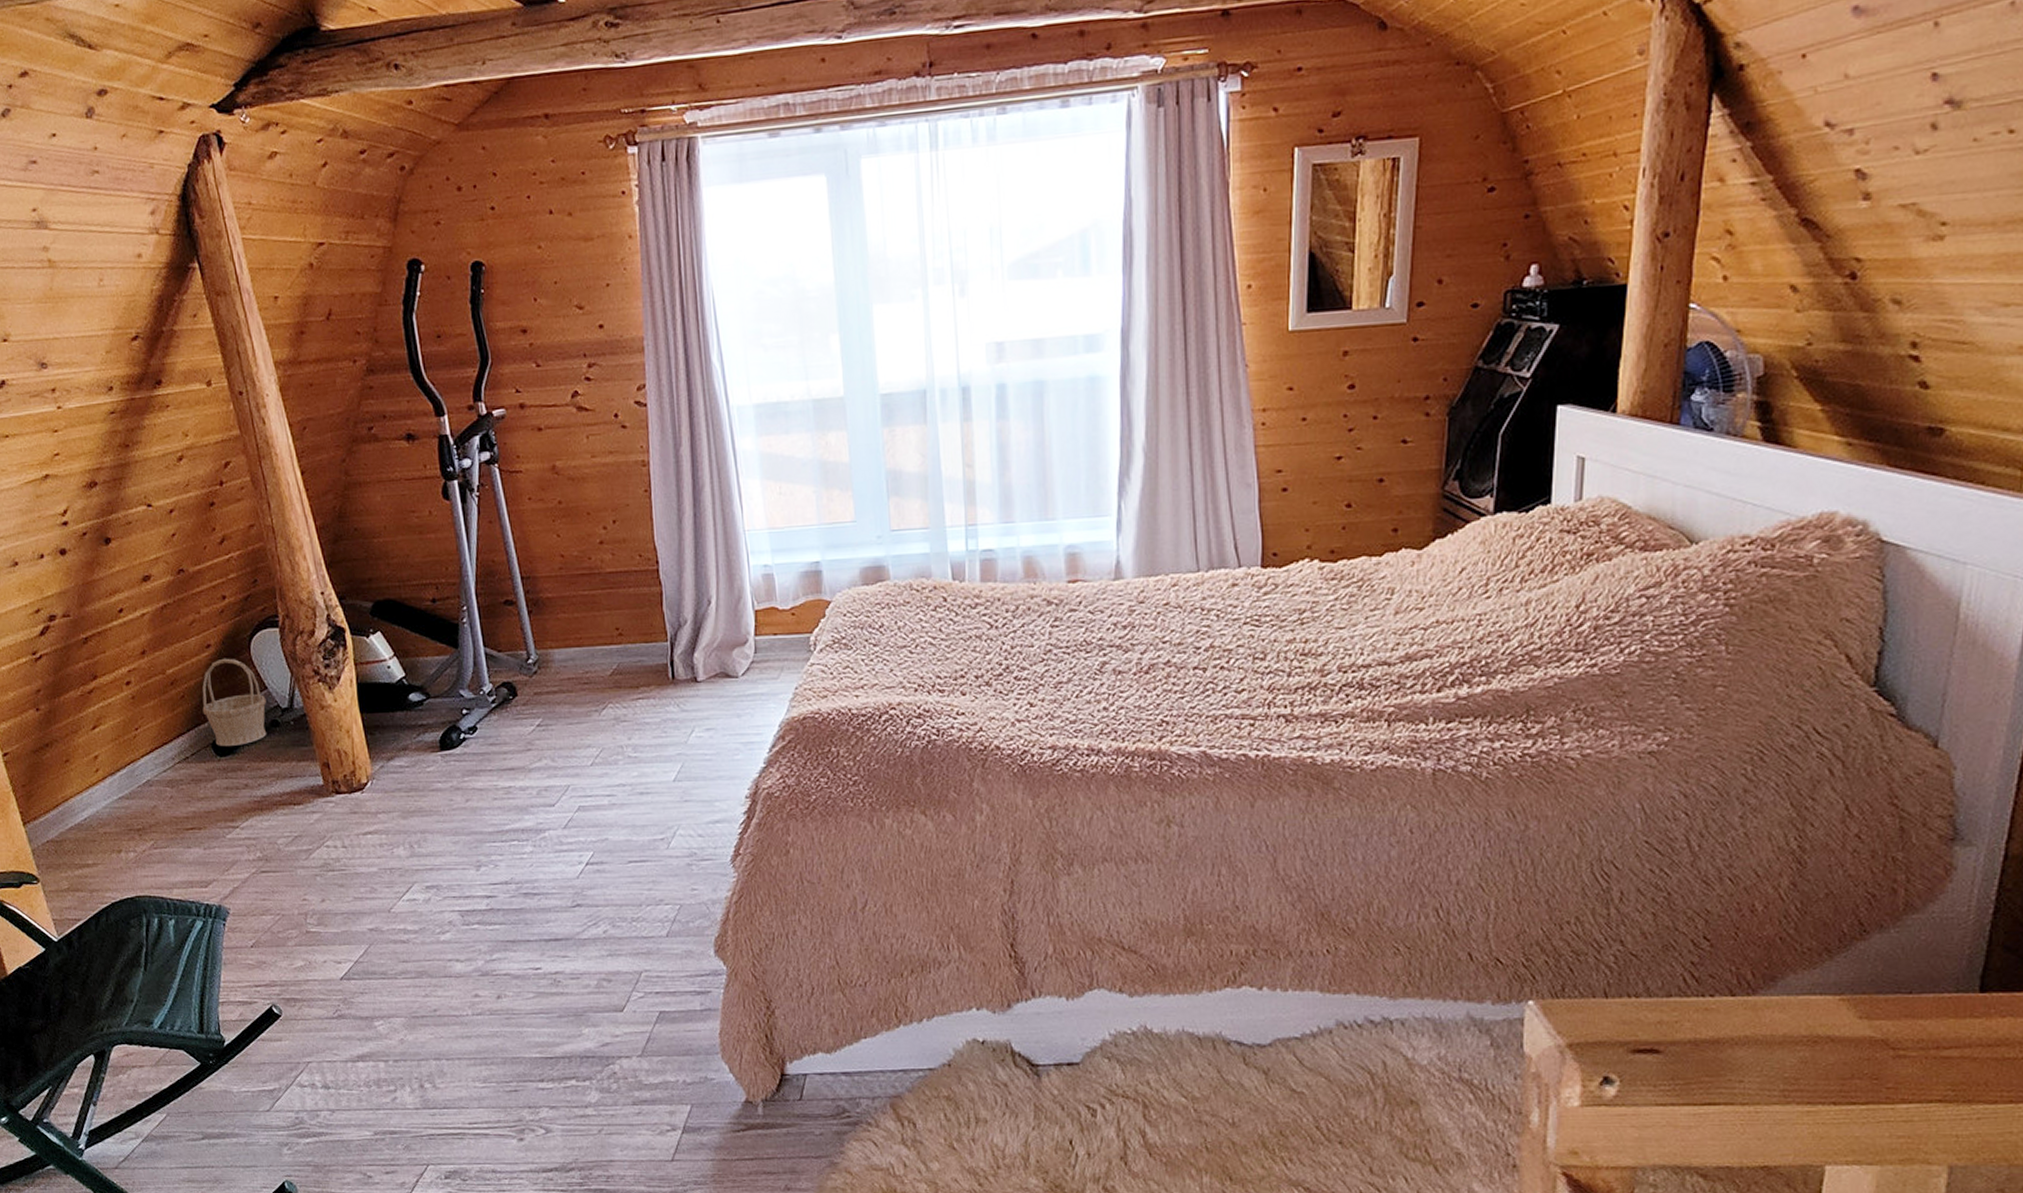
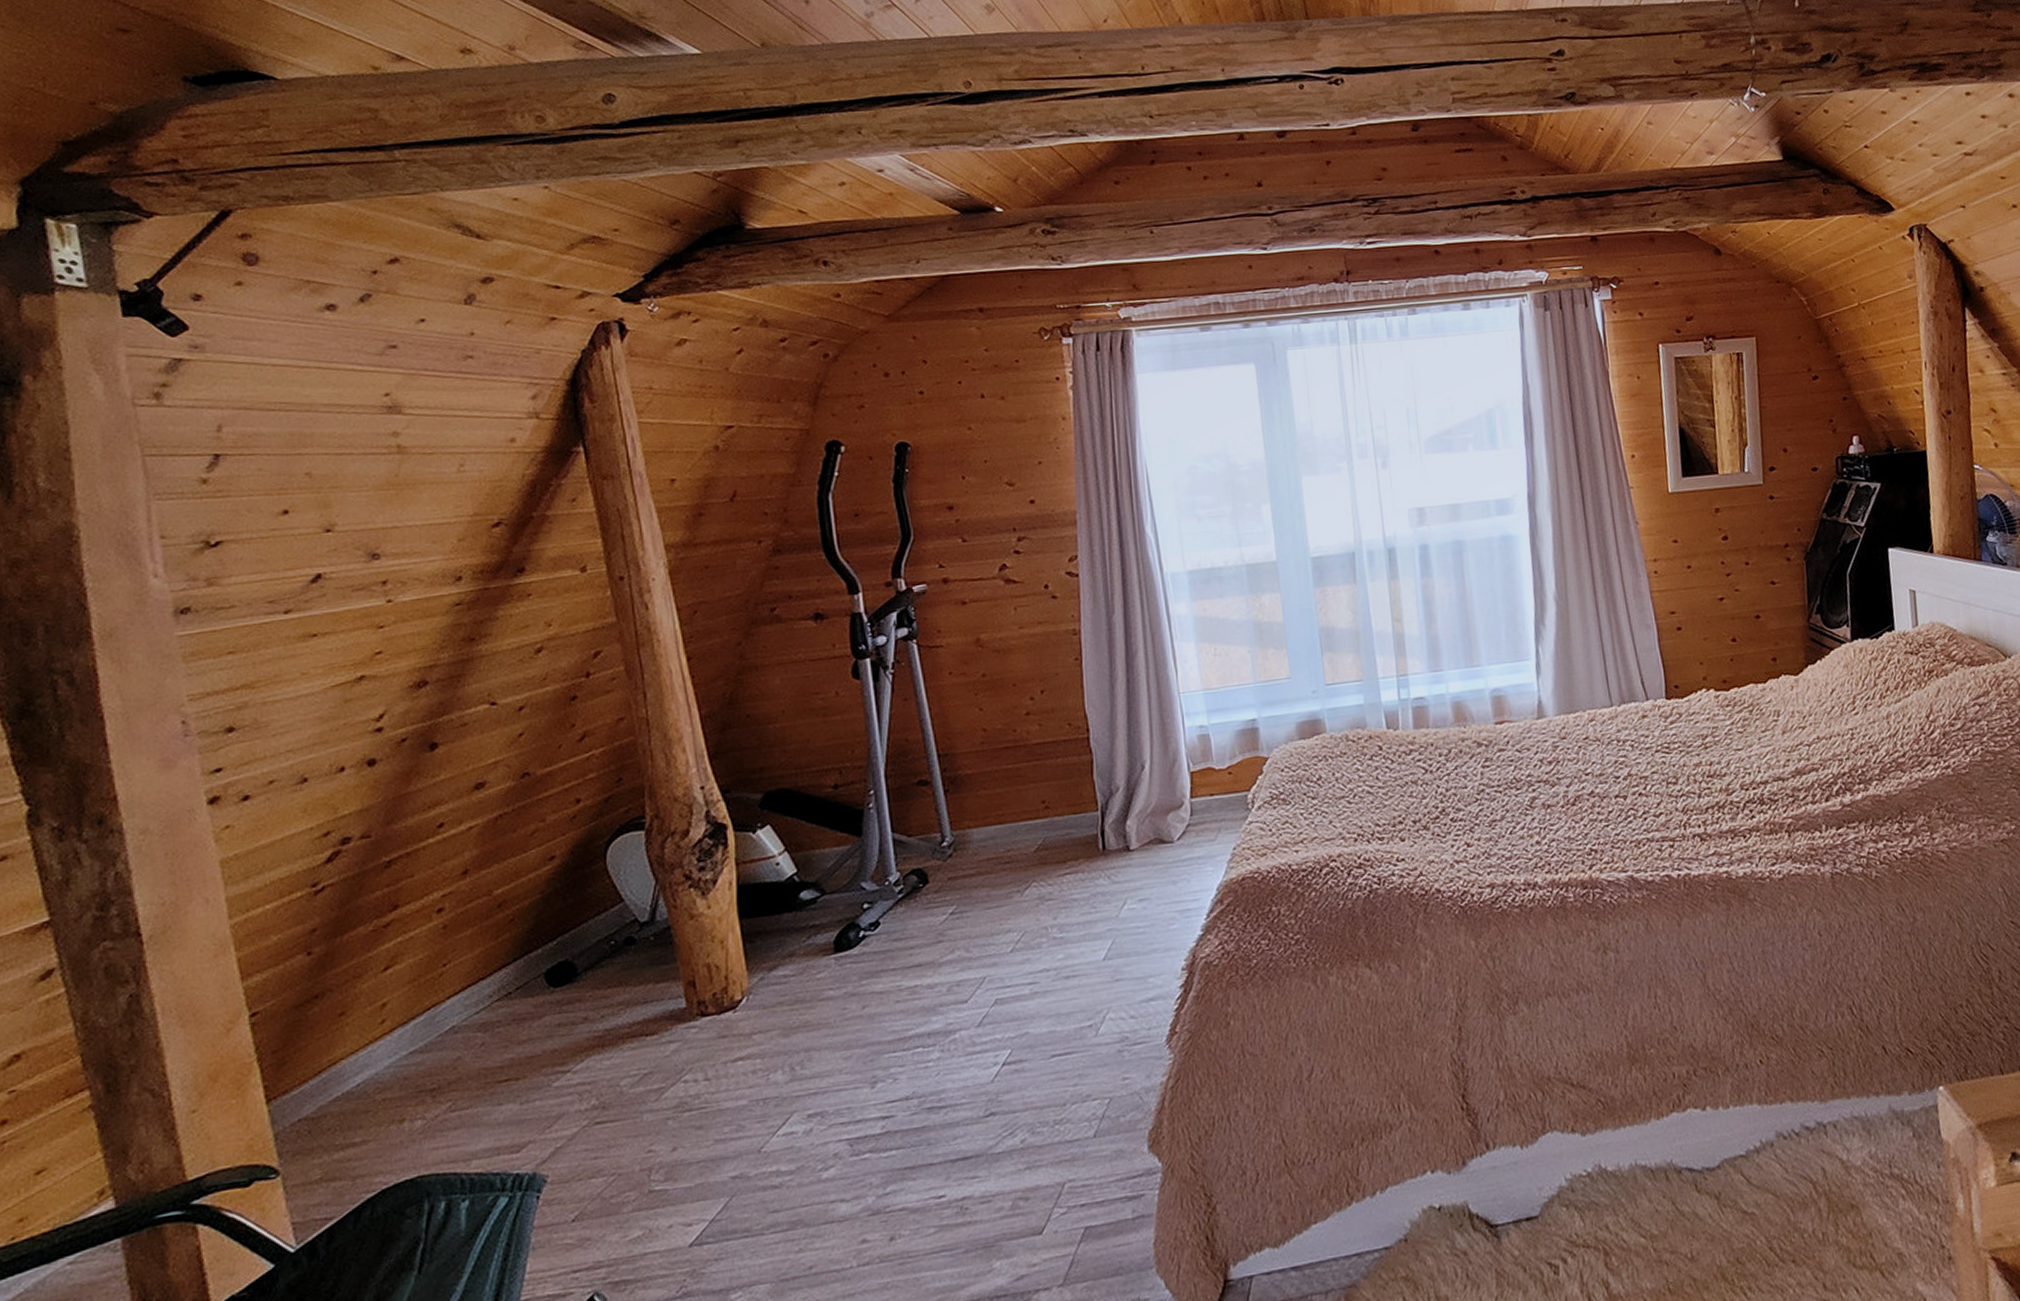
basket: present [202,658,267,746] -> none [536,870,621,975]

